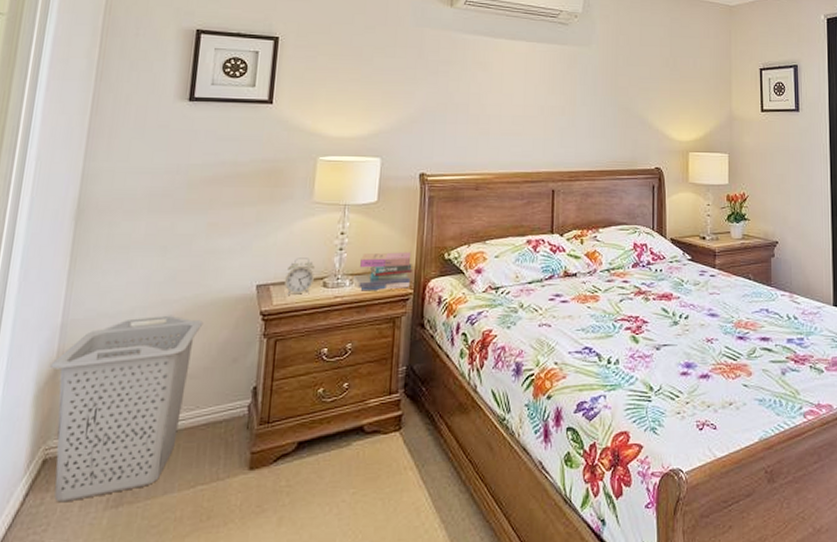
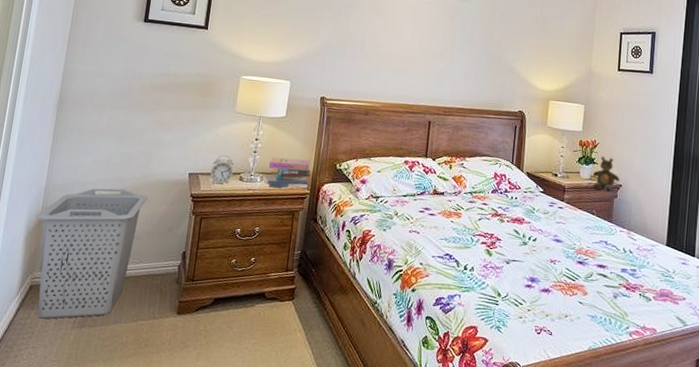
teddy bear: none [744,210,775,252] -> present [592,156,619,193]

